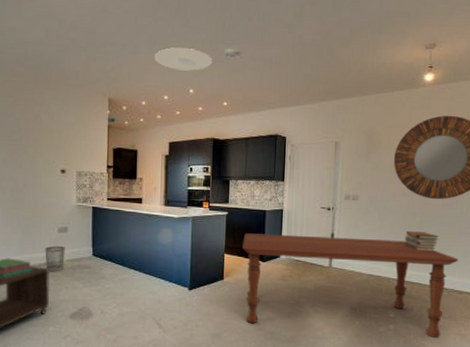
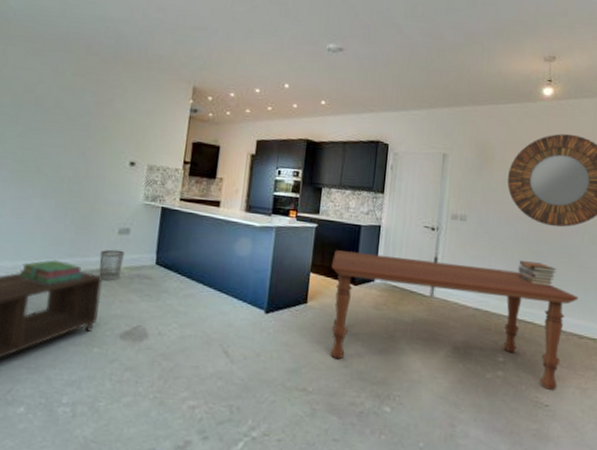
ceiling light: present [155,47,212,71] -> none [249,37,313,64]

